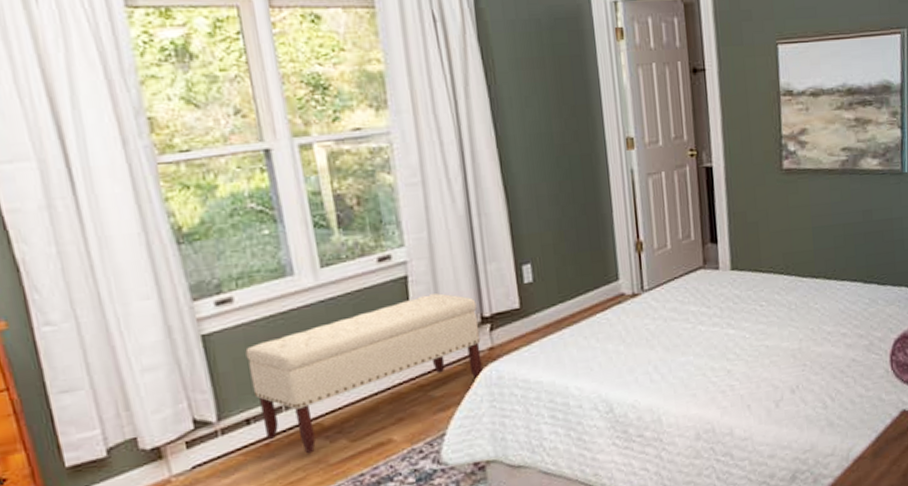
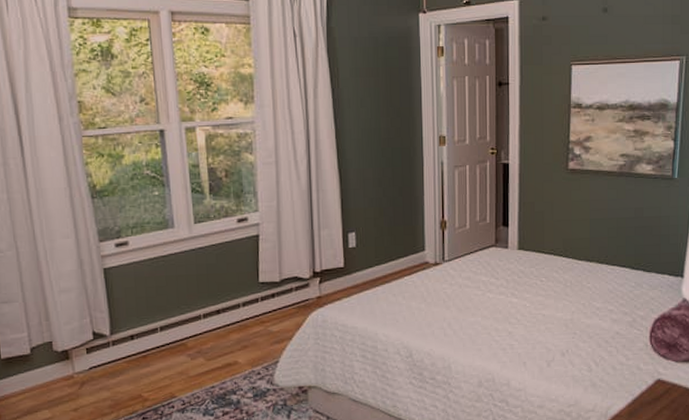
bench: present [245,293,483,454] -> none [134,250,311,367]

